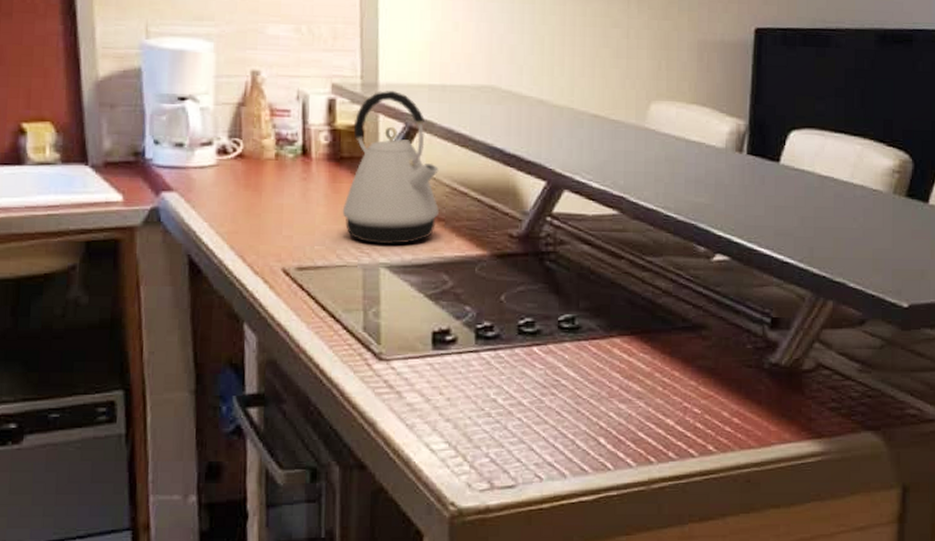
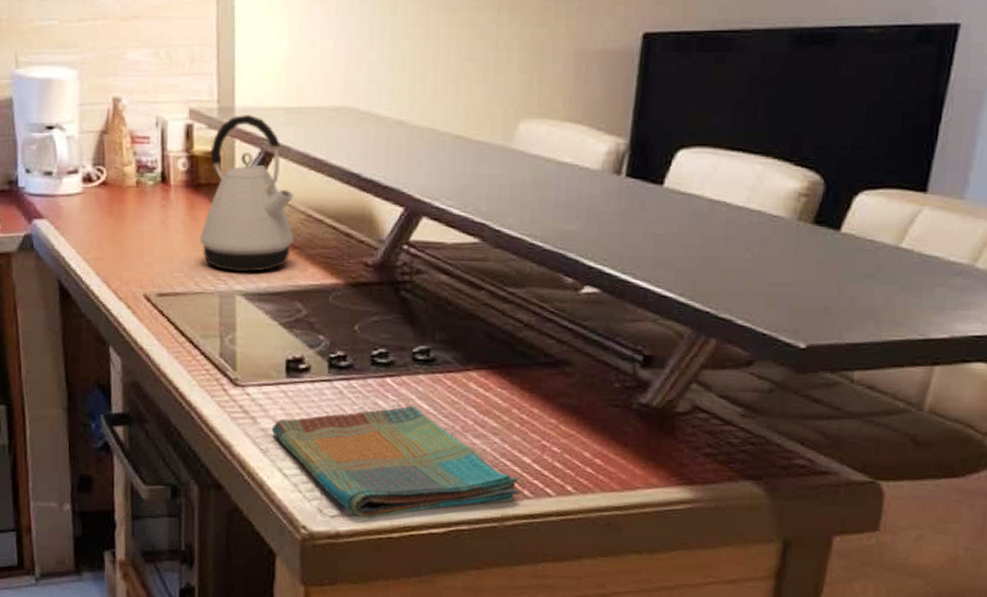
dish towel: none [417,373,665,491] -> present [271,405,520,519]

